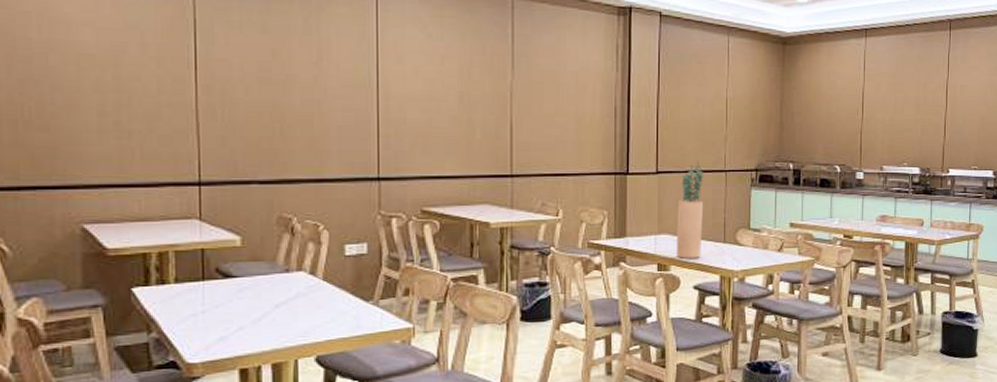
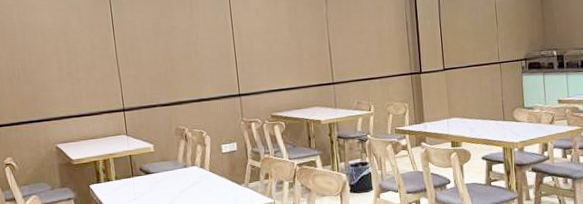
vase: present [675,160,704,259] -> none [463,56,486,136]

